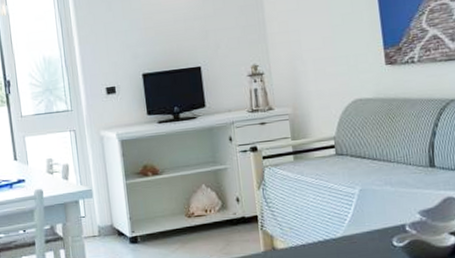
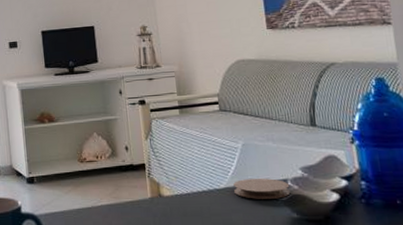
coaster: none [350,224,409,247] -> present [233,178,291,199]

